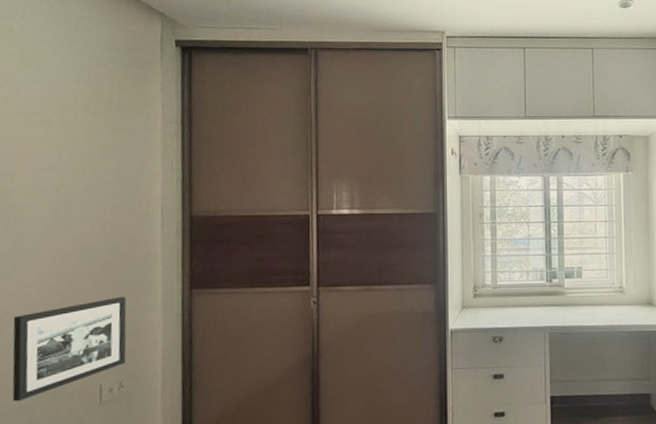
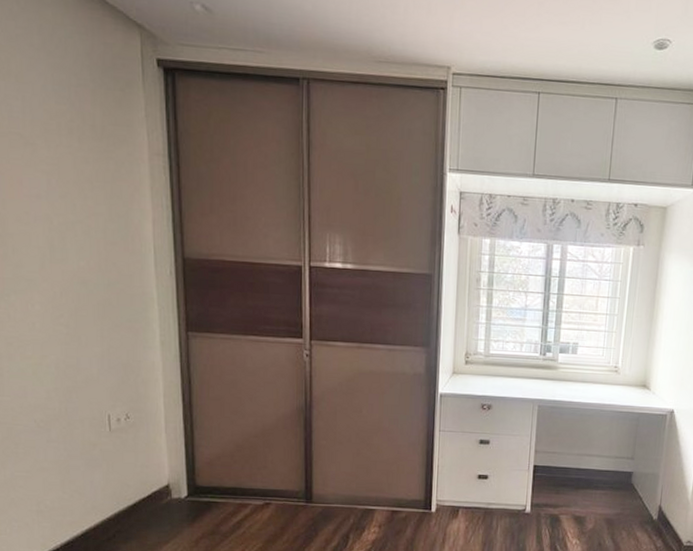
picture frame: present [12,296,127,402] -> none [22,333,130,423]

